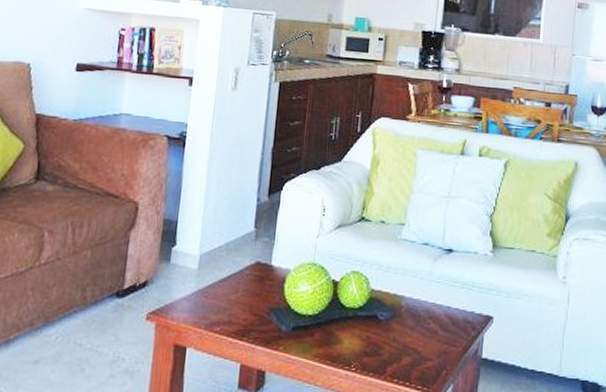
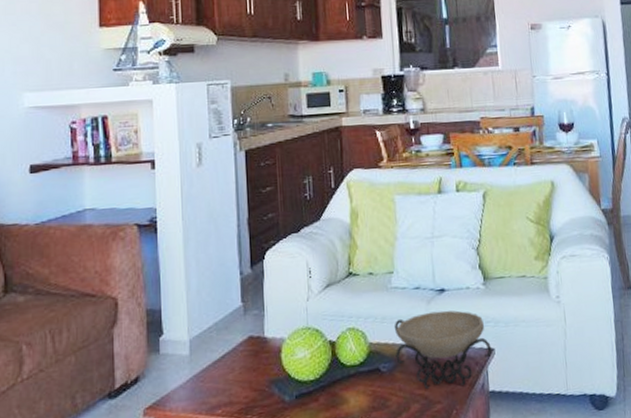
decorative bowl: none [395,269,491,349] -> present [394,310,493,390]

